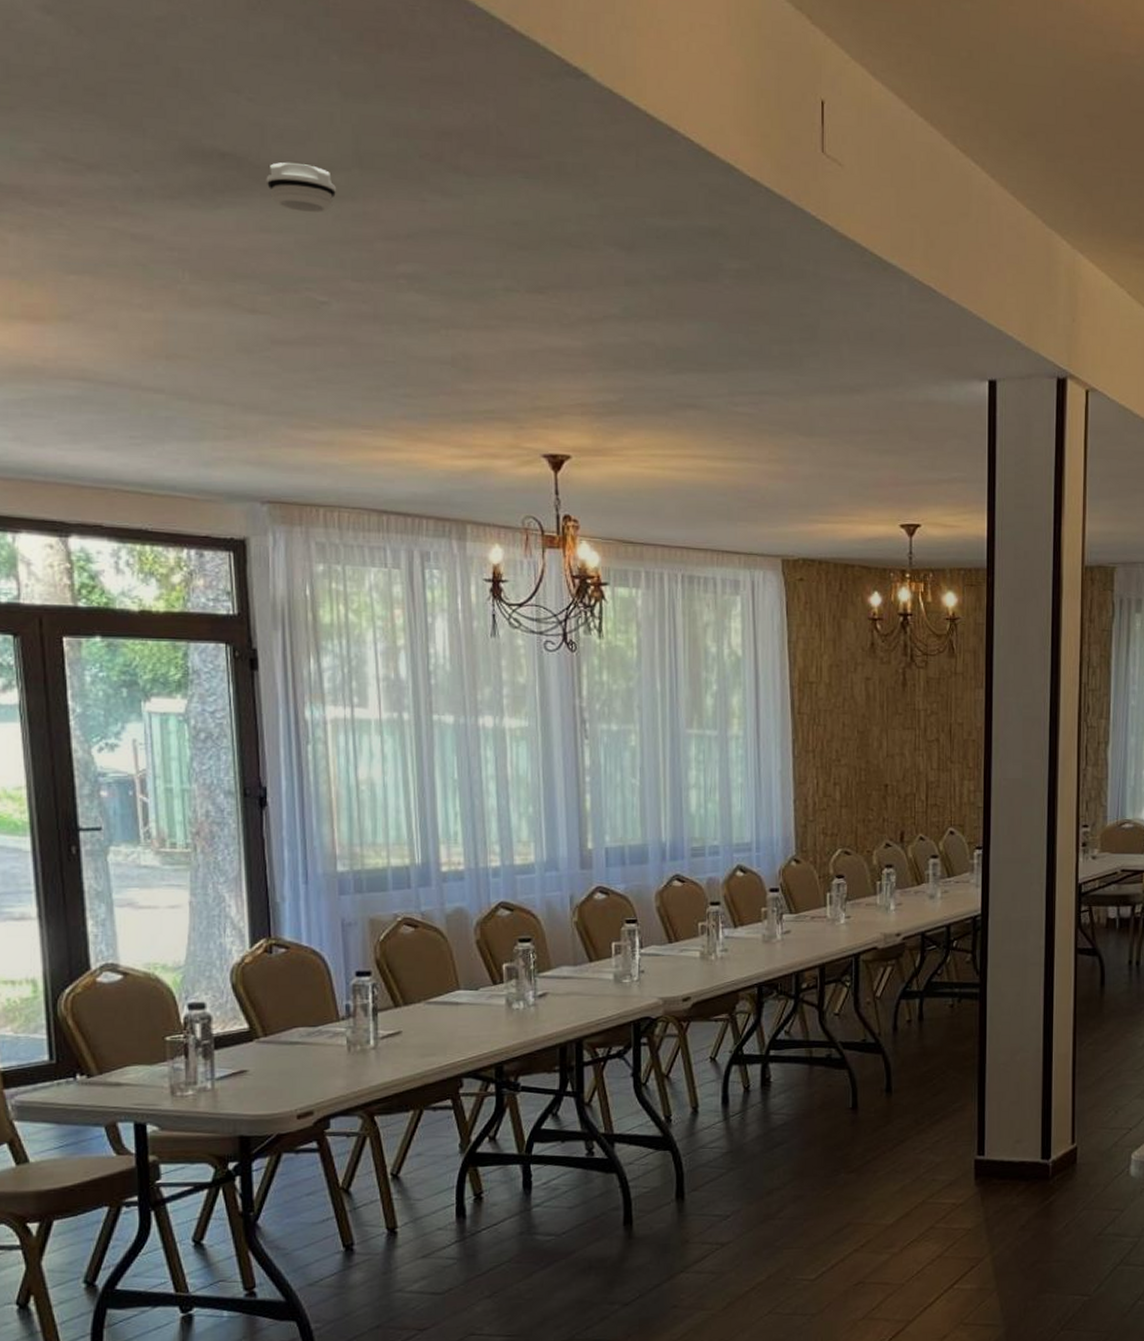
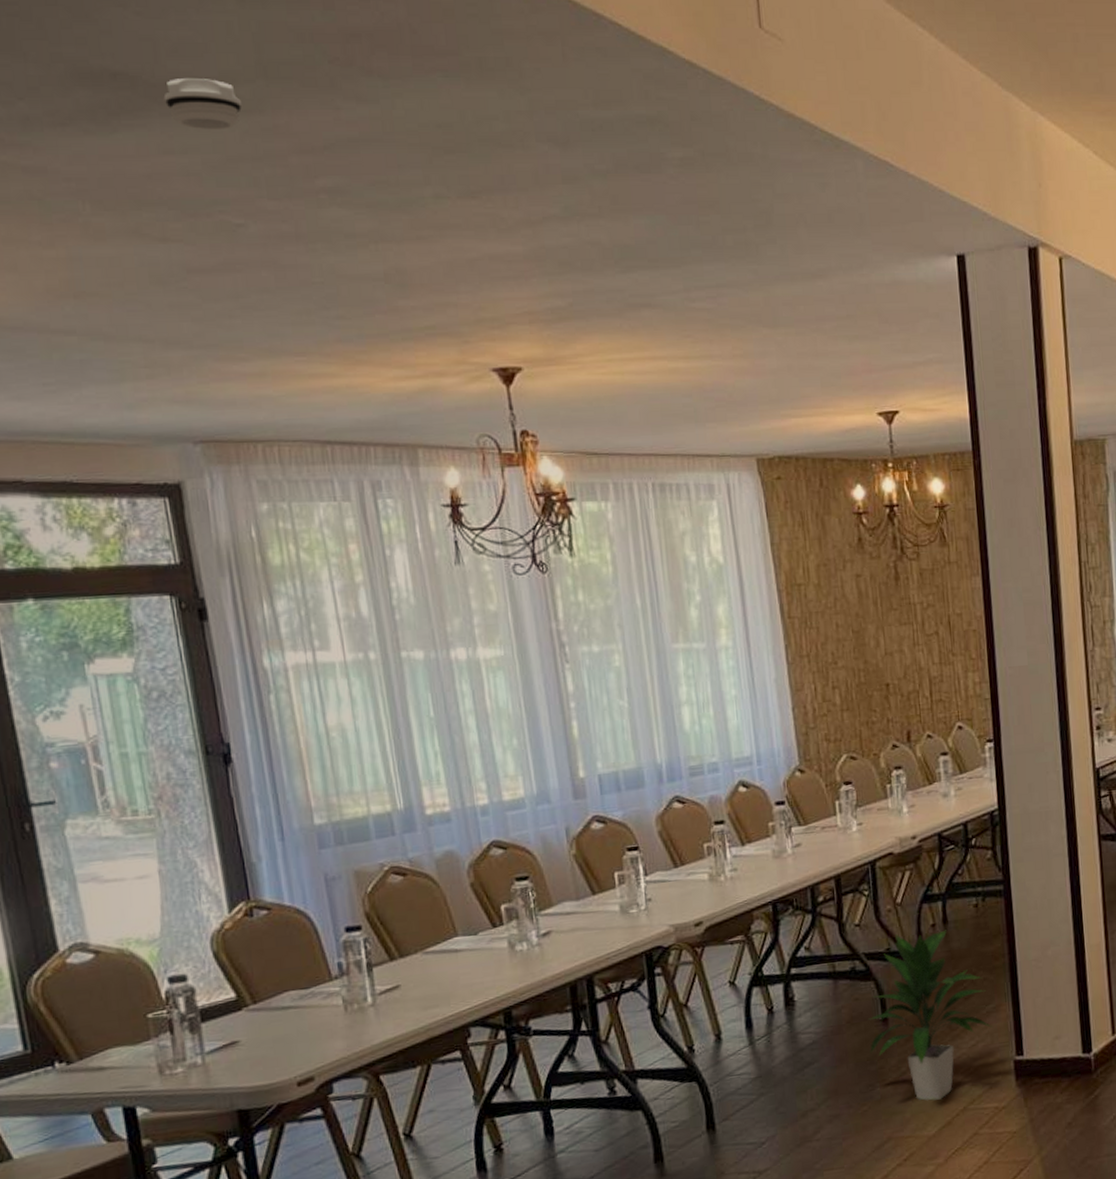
indoor plant: none [838,1026,957,1191] -> present [869,930,992,1101]

